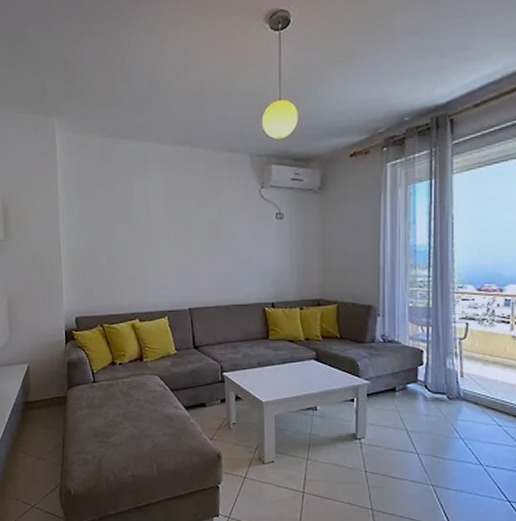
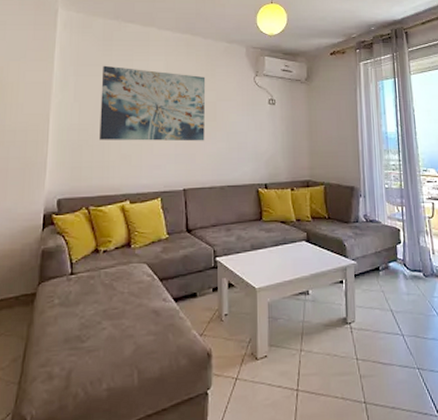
wall art: none [103,187,208,263] -> present [99,65,206,142]

